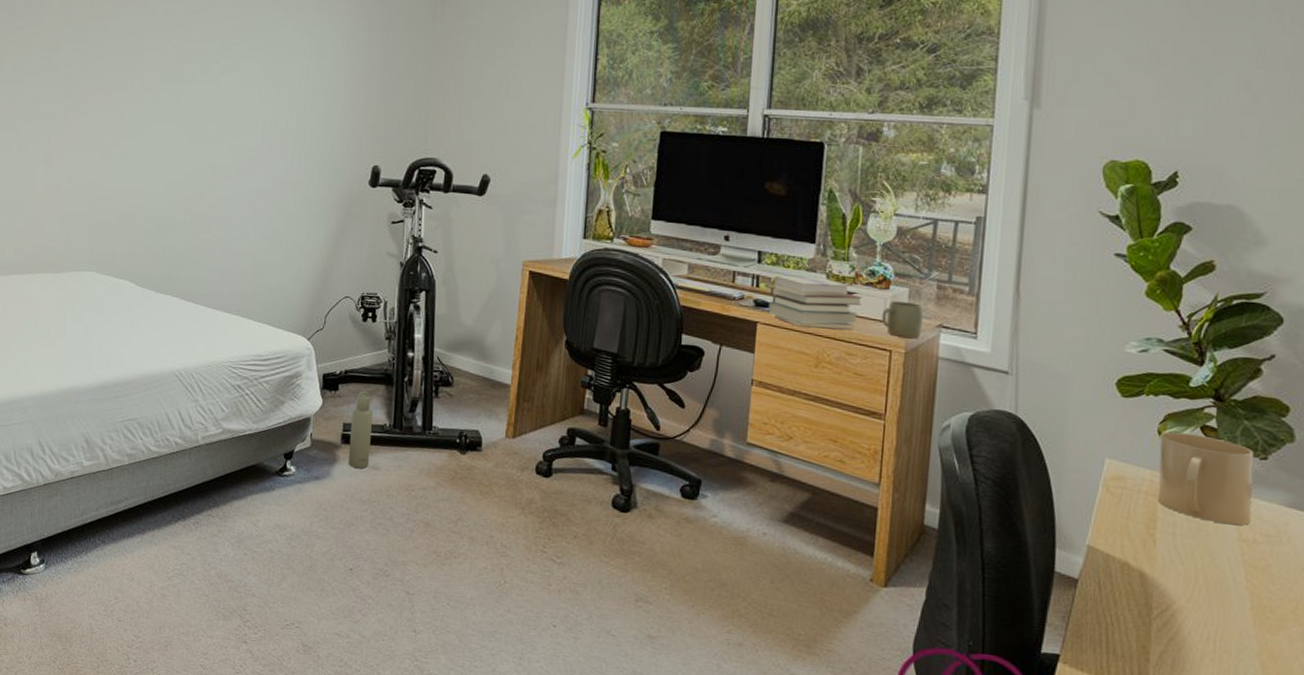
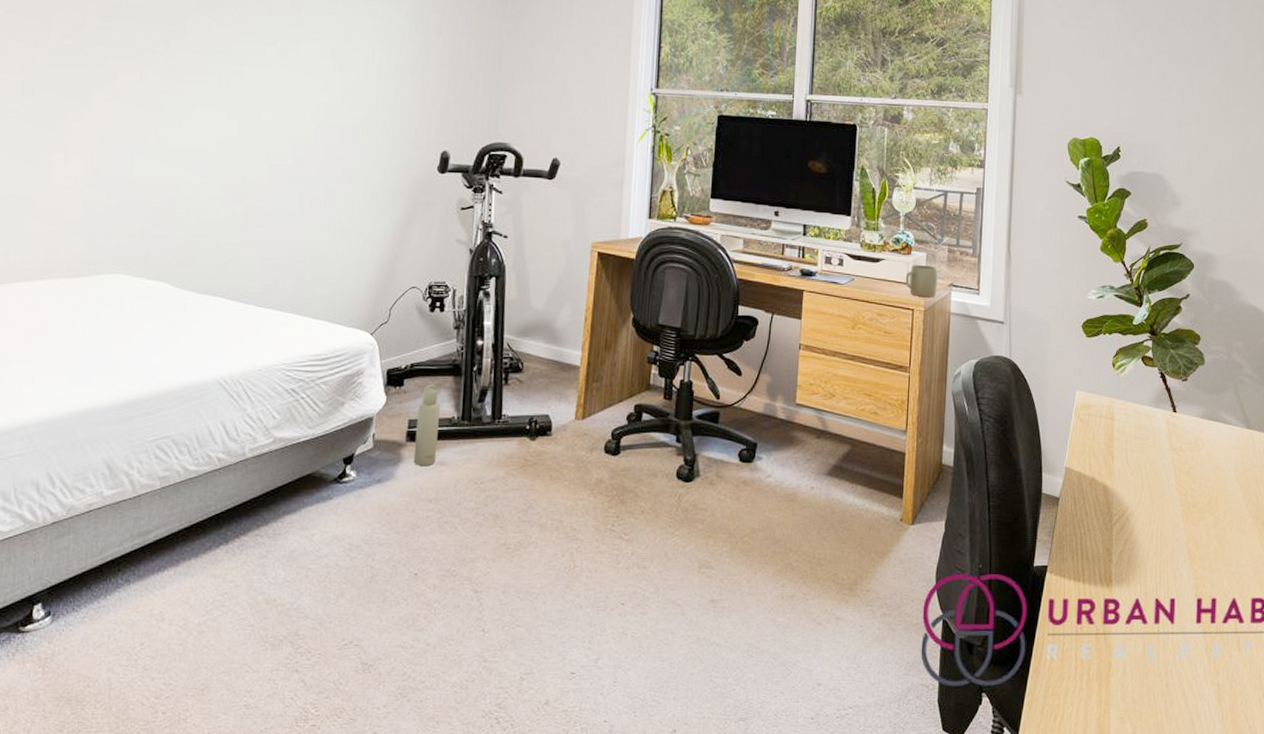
books: present [768,275,862,330] -> none [812,246,889,293]
mug: present [1157,432,1255,525] -> none [1113,364,1179,438]

